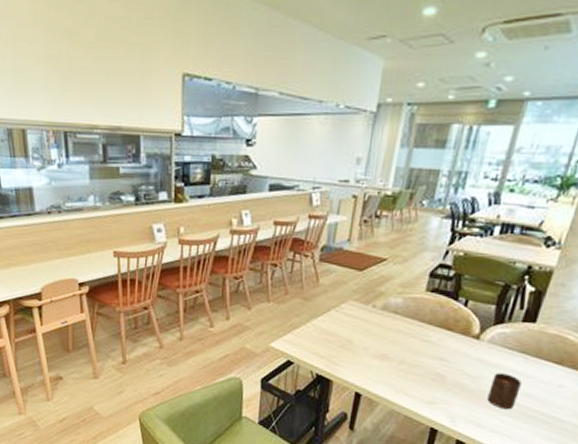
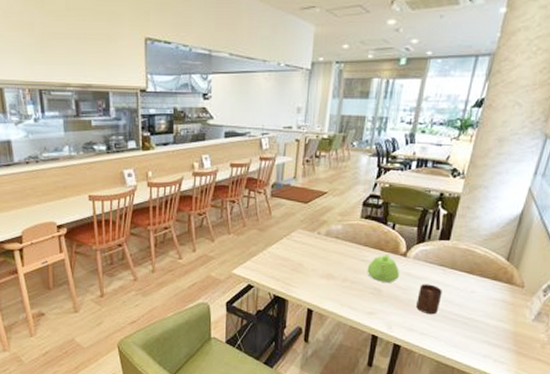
teapot: none [429,335,470,369] -> present [367,254,399,282]

